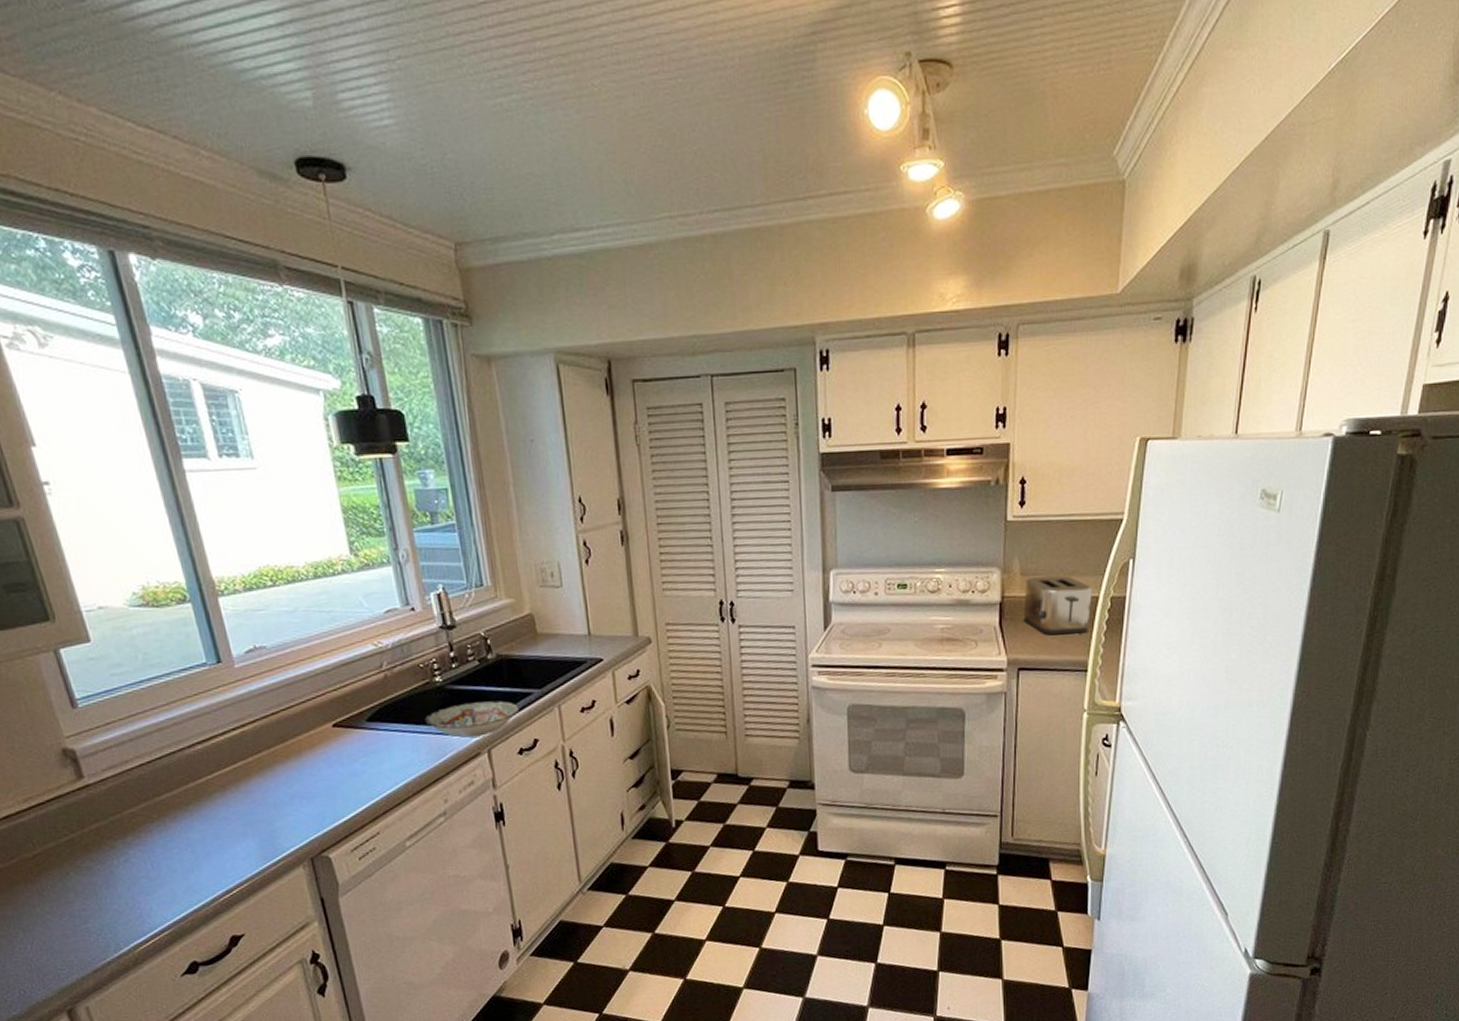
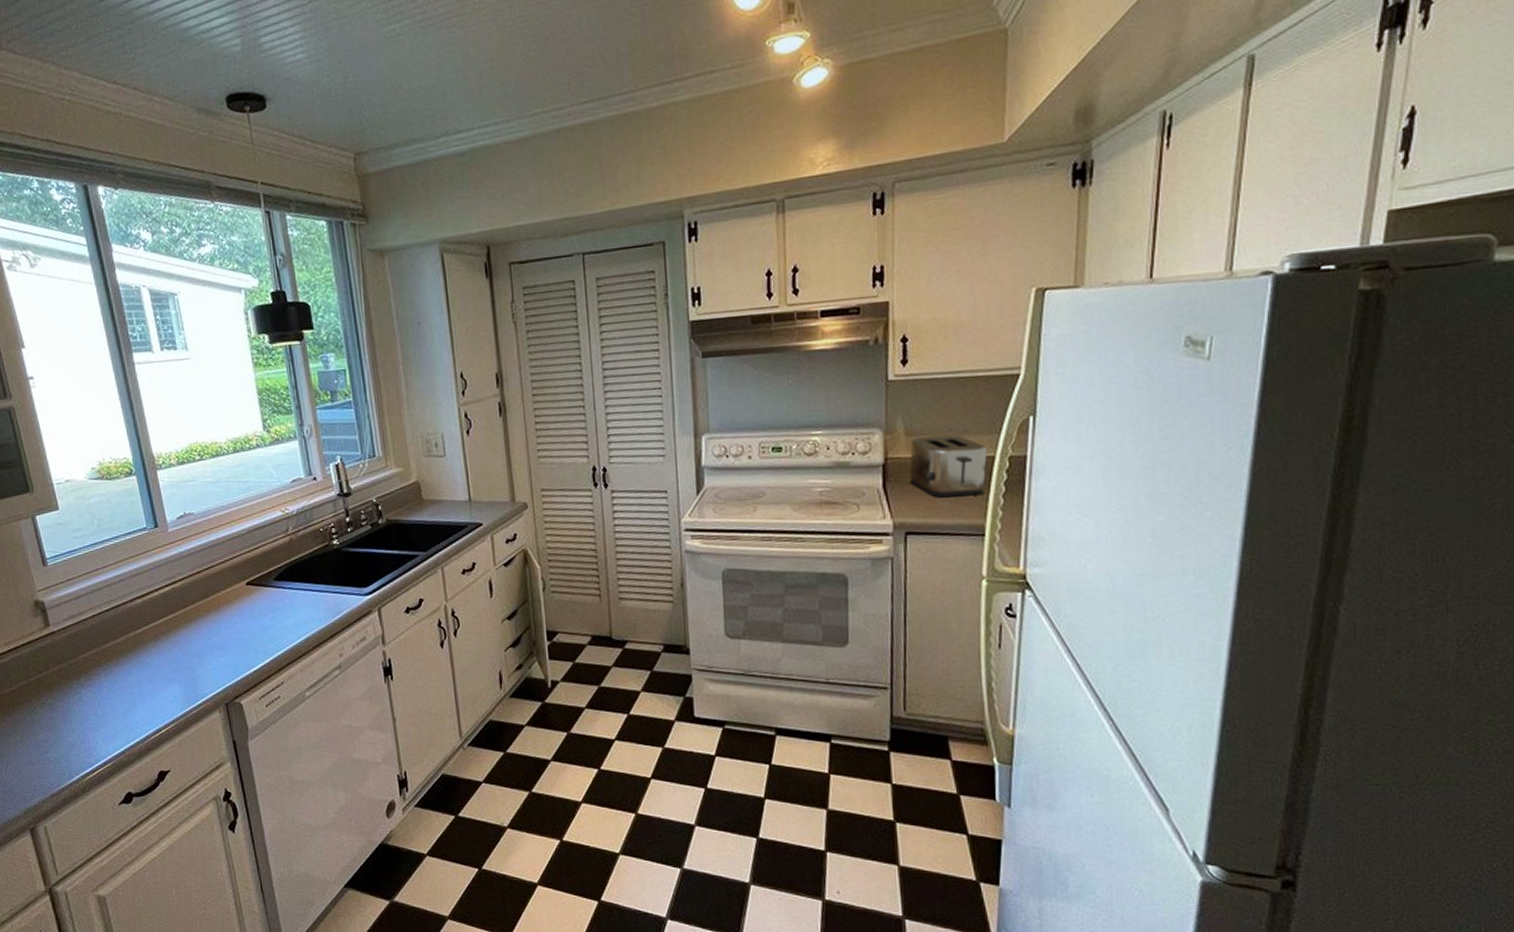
bowl: present [425,701,520,739] -> none [323,562,407,597]

